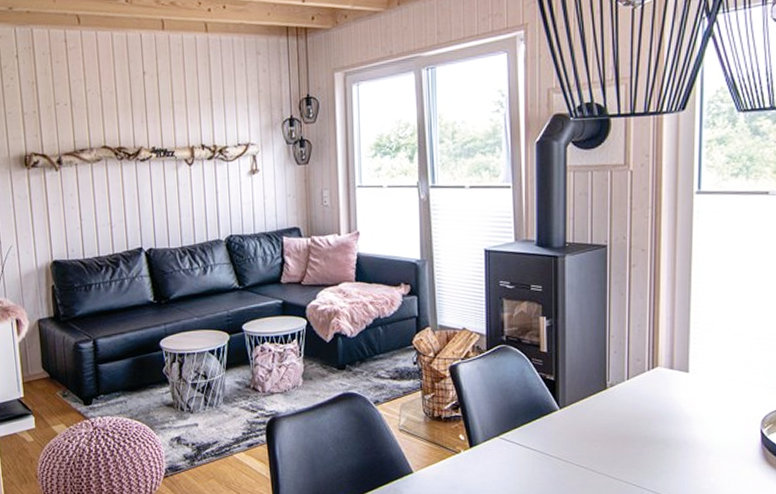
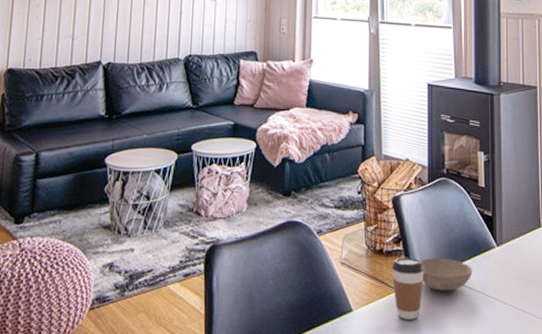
coffee cup: none [451,422,484,479] -> present [392,257,424,320]
bowl: none [480,422,534,453] -> present [420,258,473,291]

